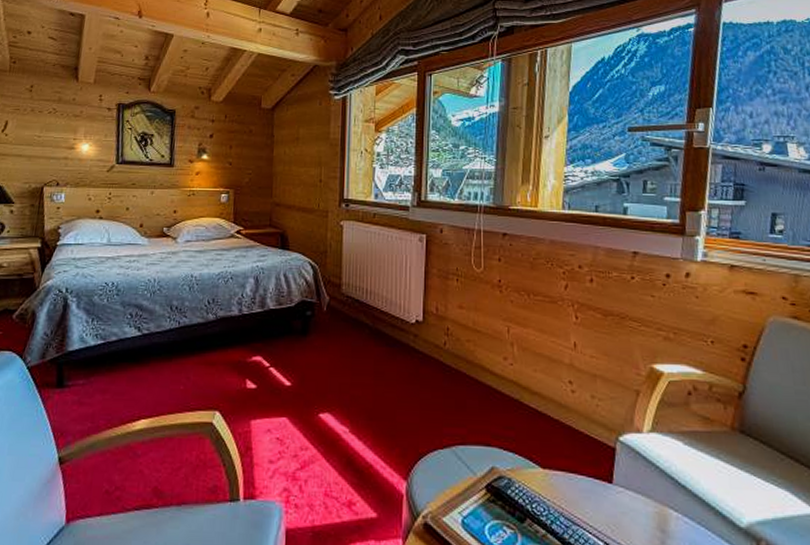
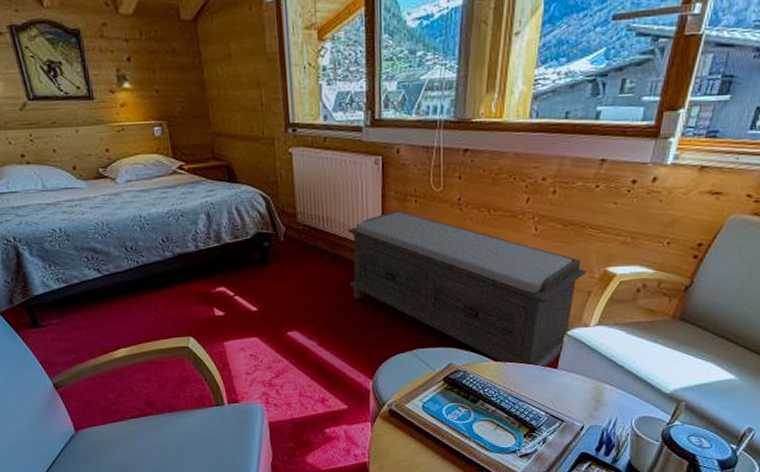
bench: none [388,288,632,483] -> present [348,211,587,369]

